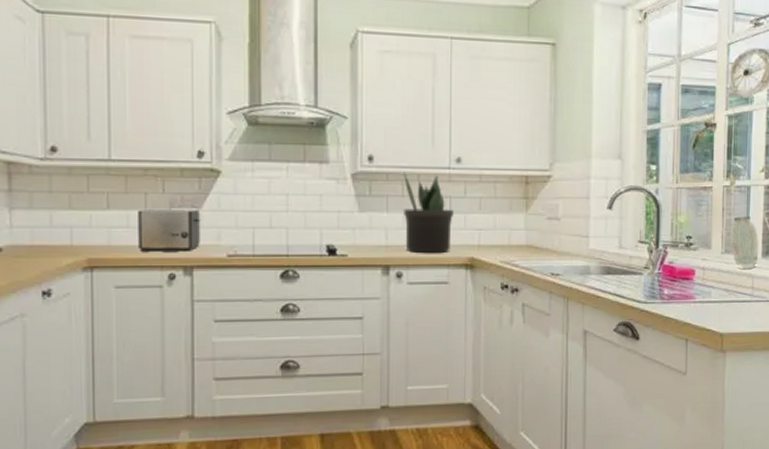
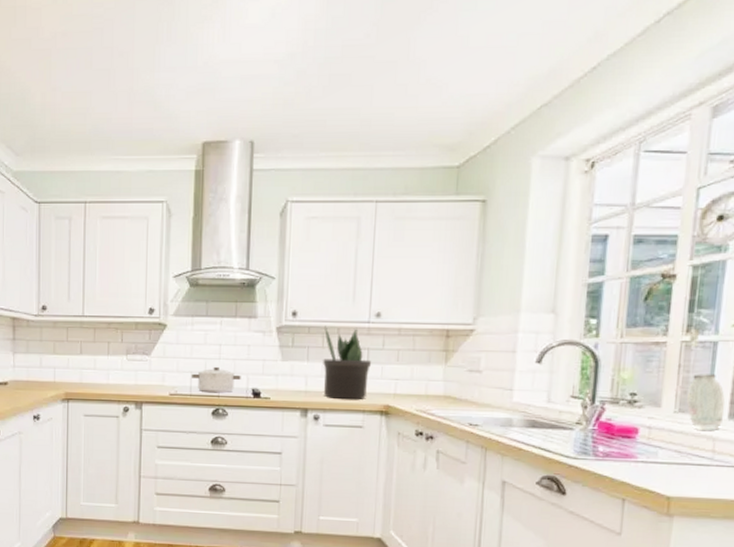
toaster: present [138,210,201,253] -> none [102,355,150,391]
cooking pot: none [253,220,313,252] -> present [191,366,241,393]

